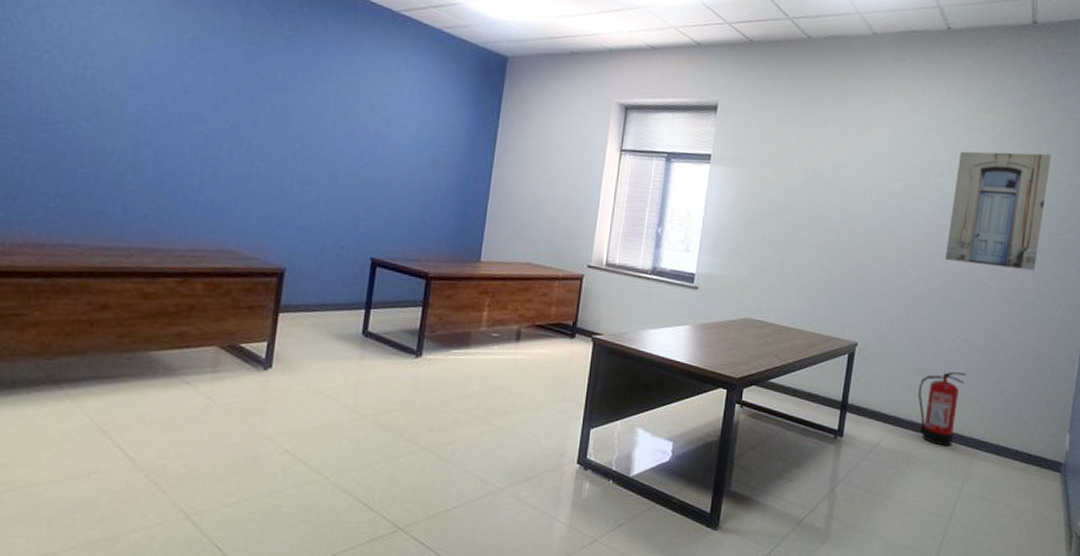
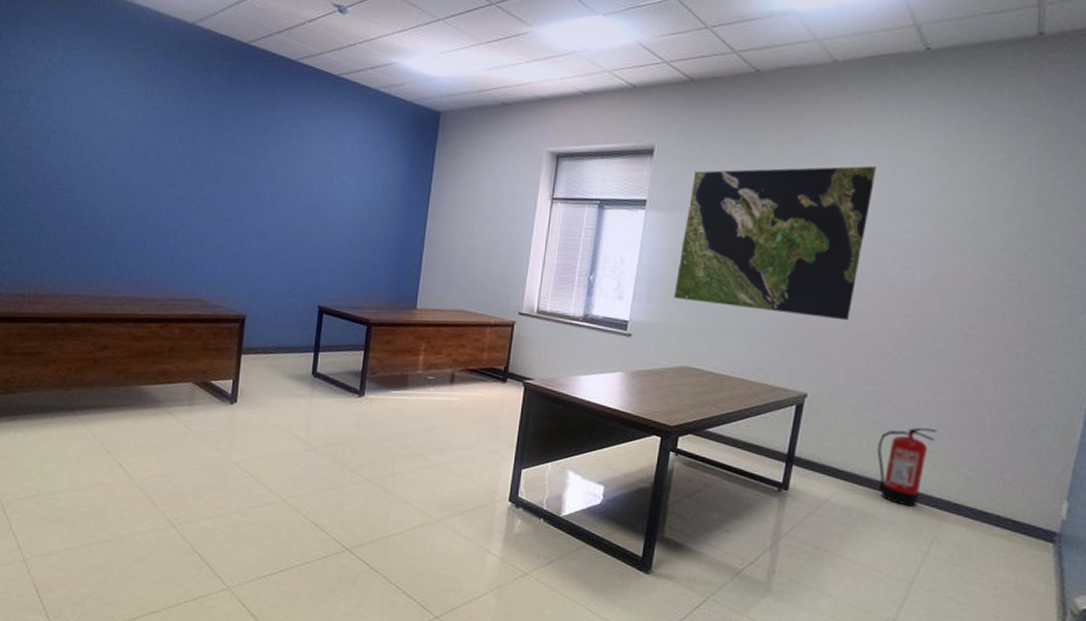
world map: none [738,128,911,273] -> present [674,165,876,321]
wall art: present [944,151,1051,271] -> none [914,185,1057,319]

